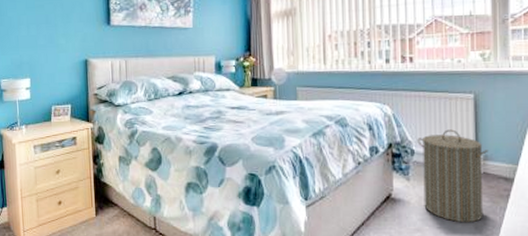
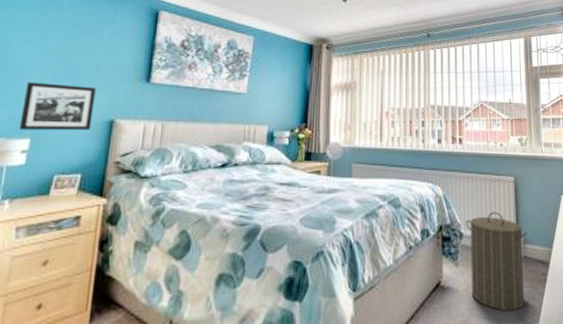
picture frame: none [19,32,72,72] -> present [18,82,96,131]

